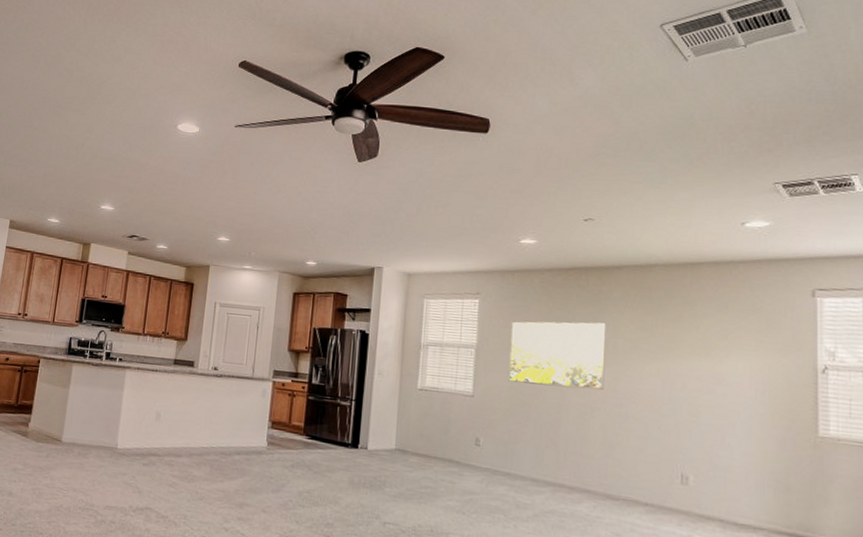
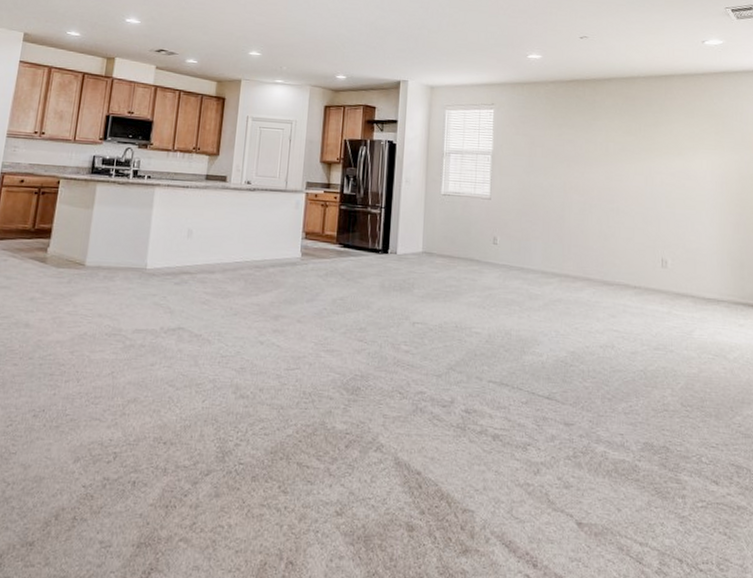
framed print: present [508,320,606,390] -> none [520,128,600,188]

